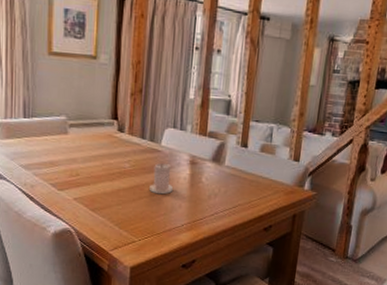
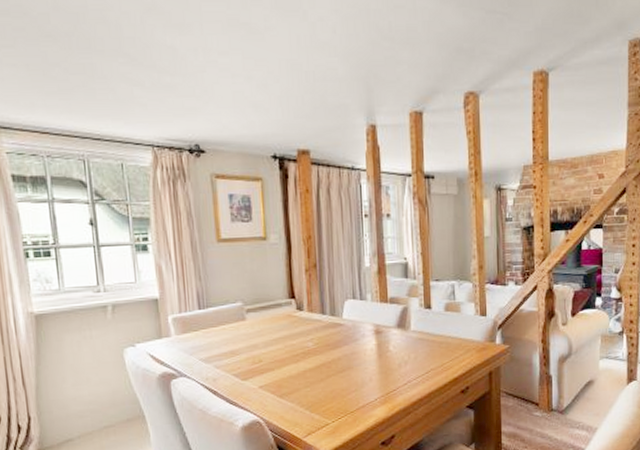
candle: present [149,162,173,195] -> none [336,336,360,370]

